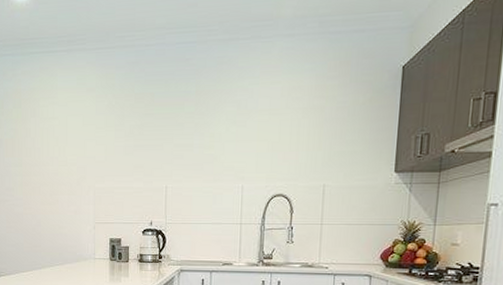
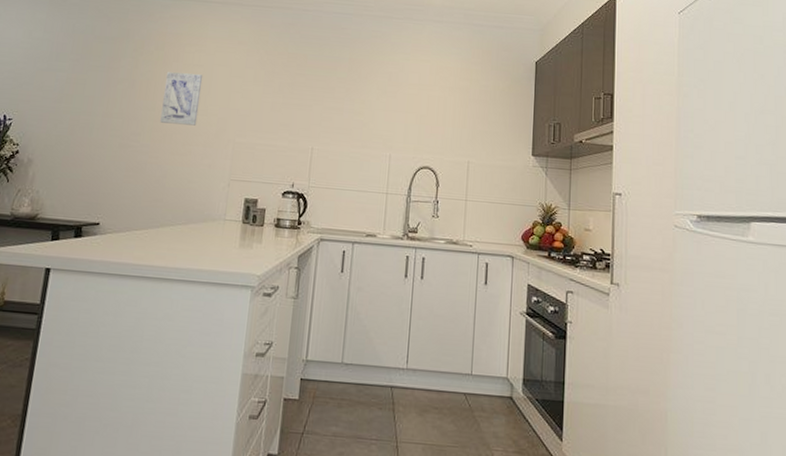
wall art: none [26,127,60,177] -> present [160,72,203,126]

